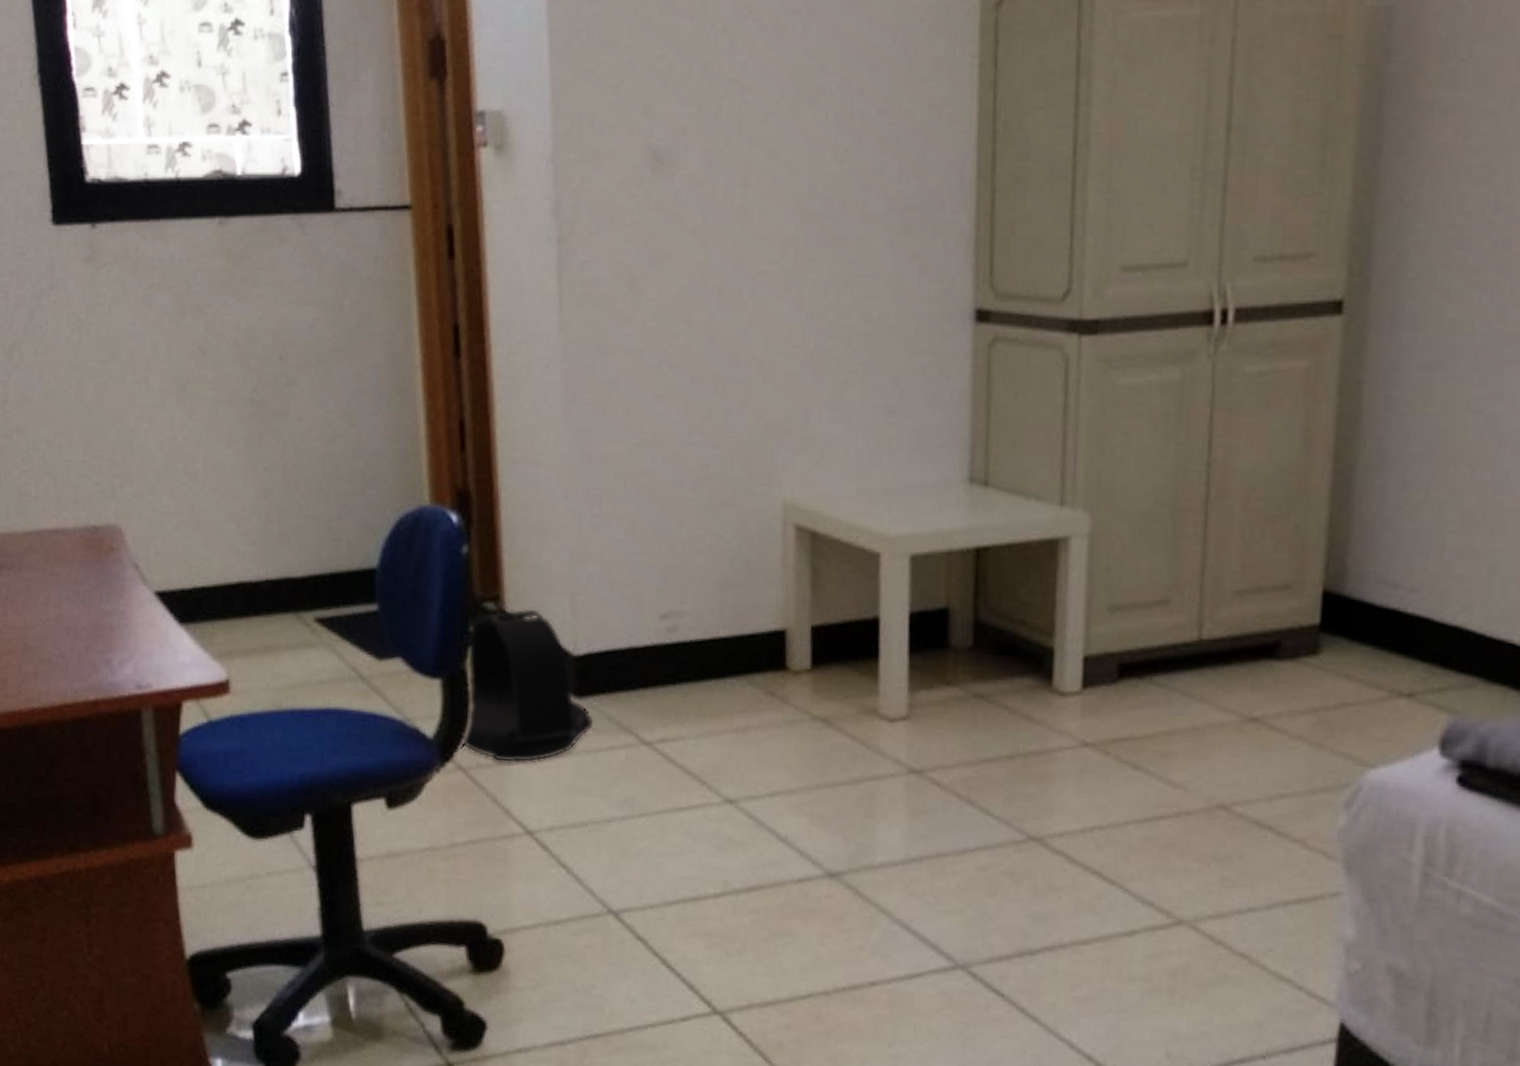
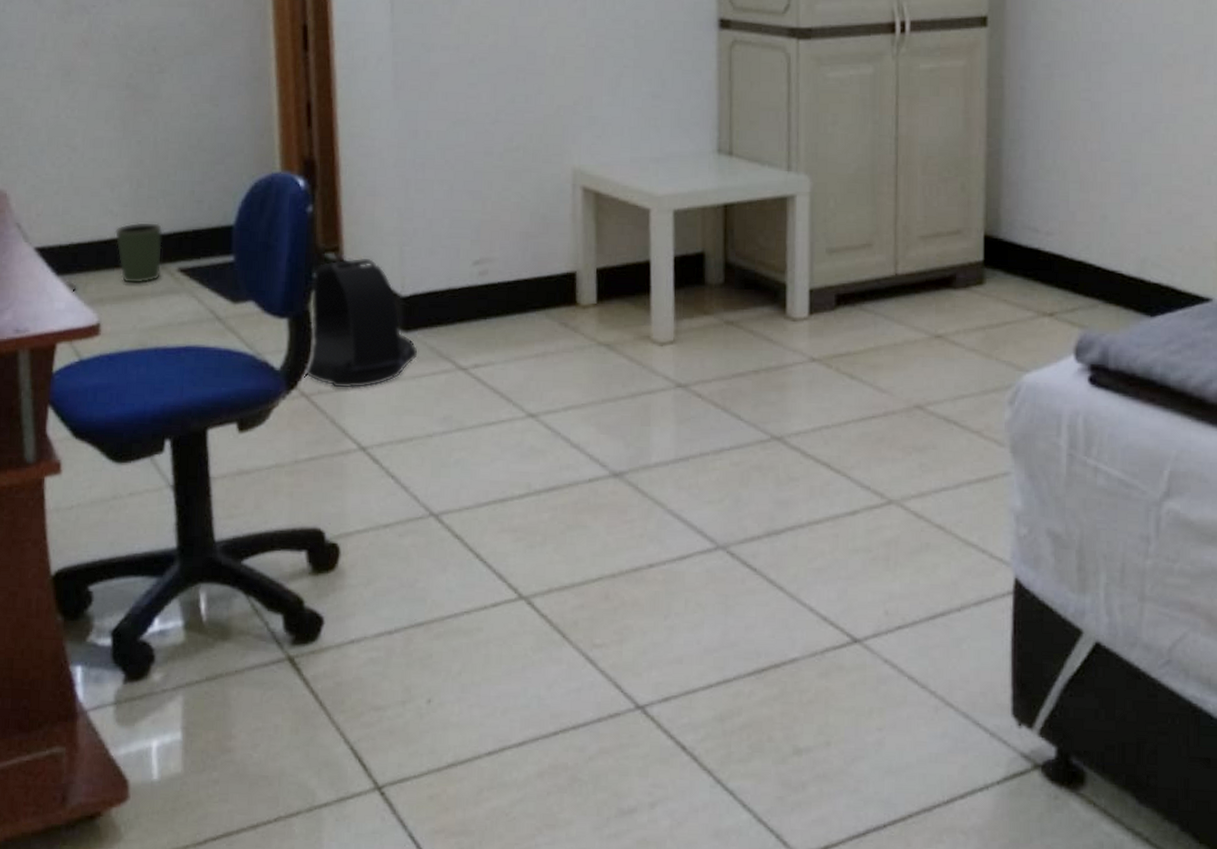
trash can: none [189,562,297,644] -> present [65,221,163,293]

